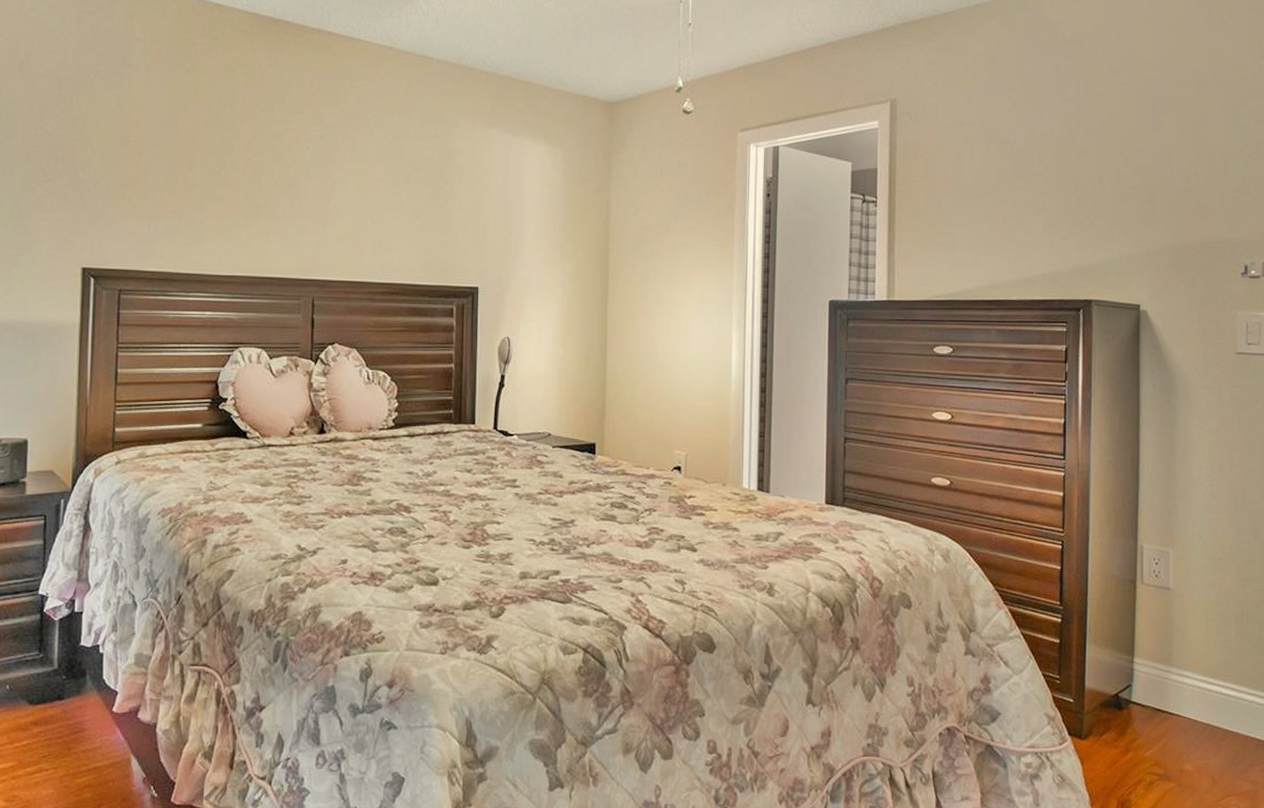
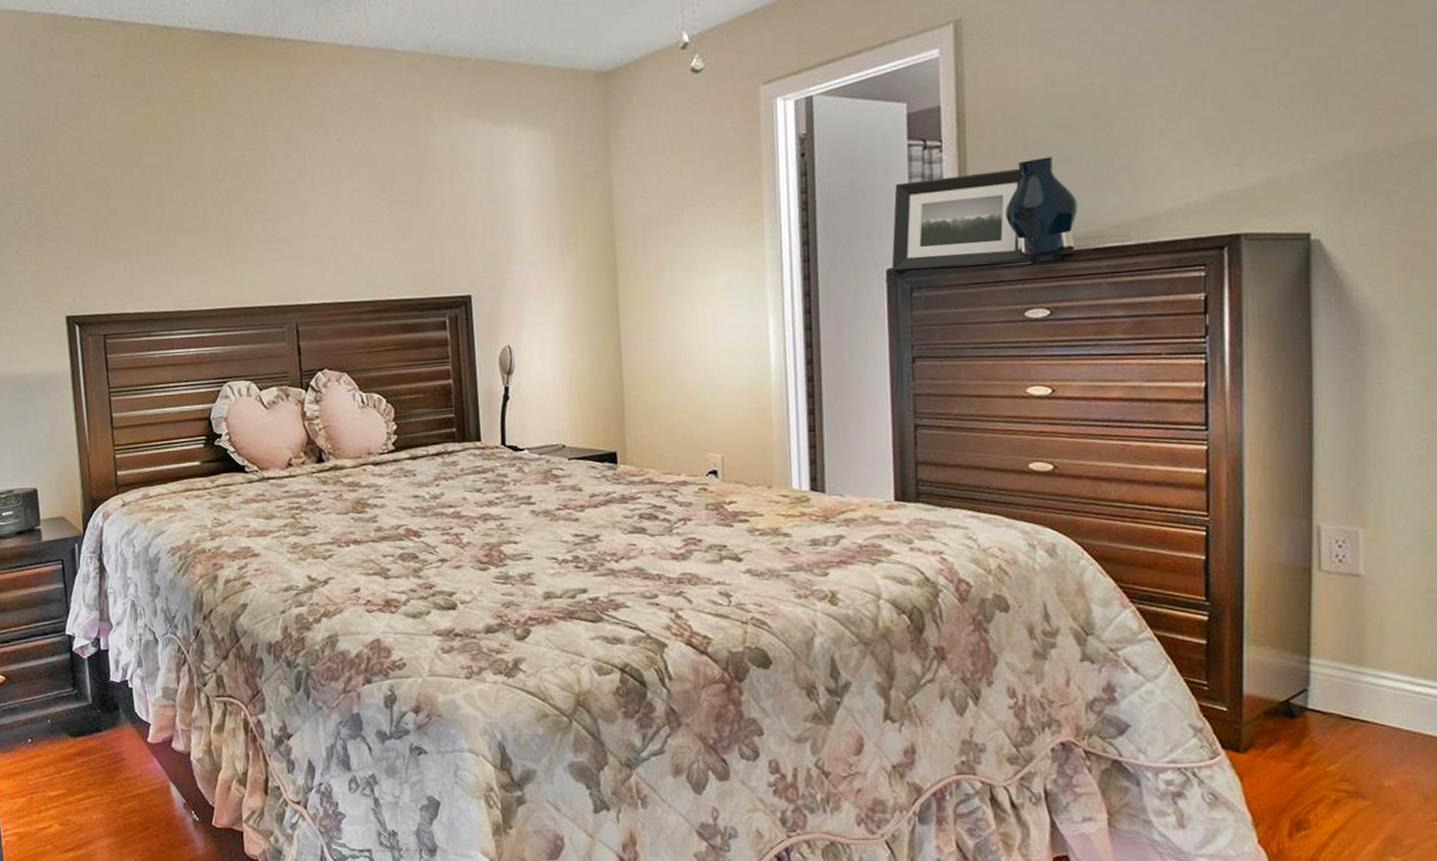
picture frame: none [833,227,941,308] -> present [891,169,1033,273]
vase: none [922,221,976,309] -> present [1005,157,1078,265]

